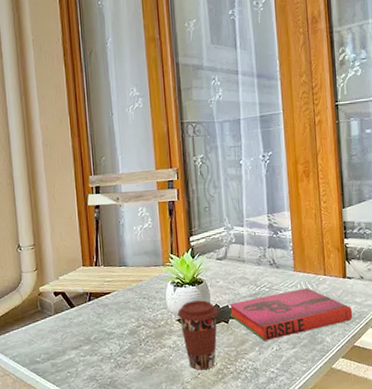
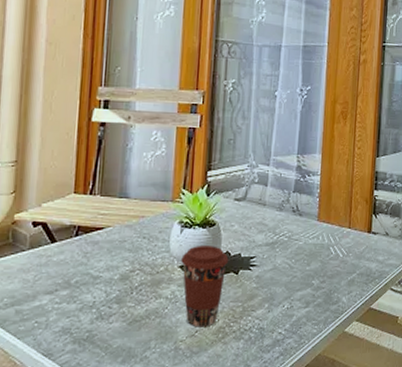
hardback book: present [229,288,353,341] -> none [241,241,373,297]

